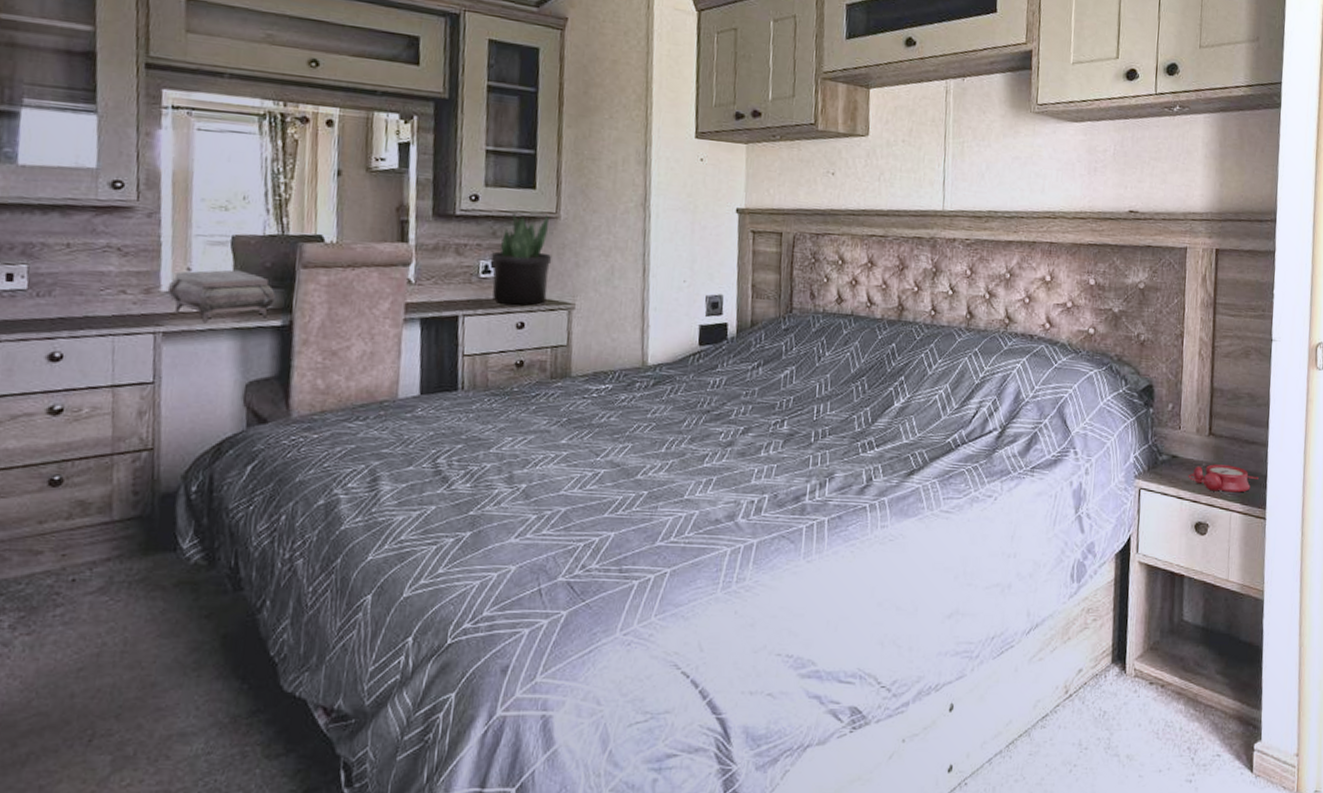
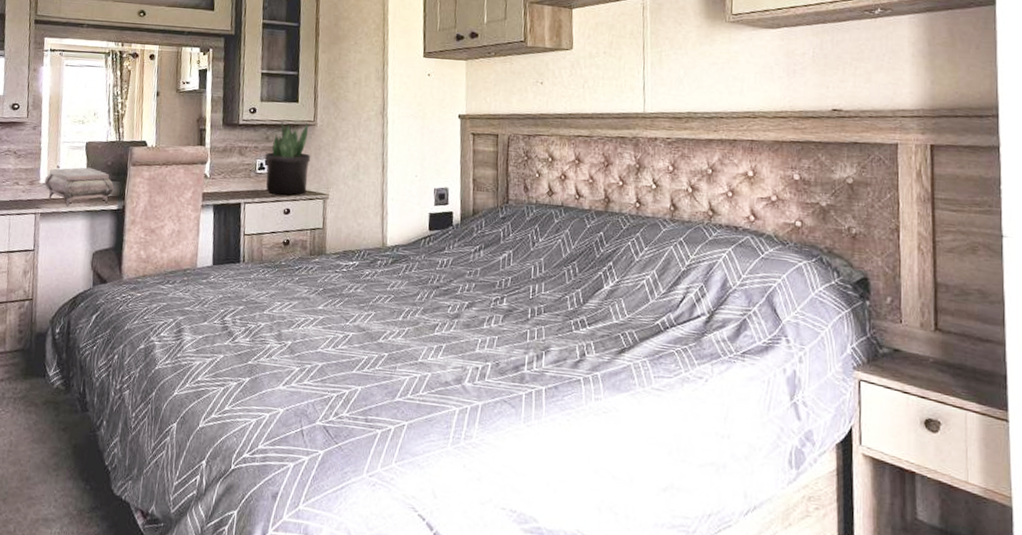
alarm clock: present [1188,464,1259,493] -> none [914,360,997,392]

